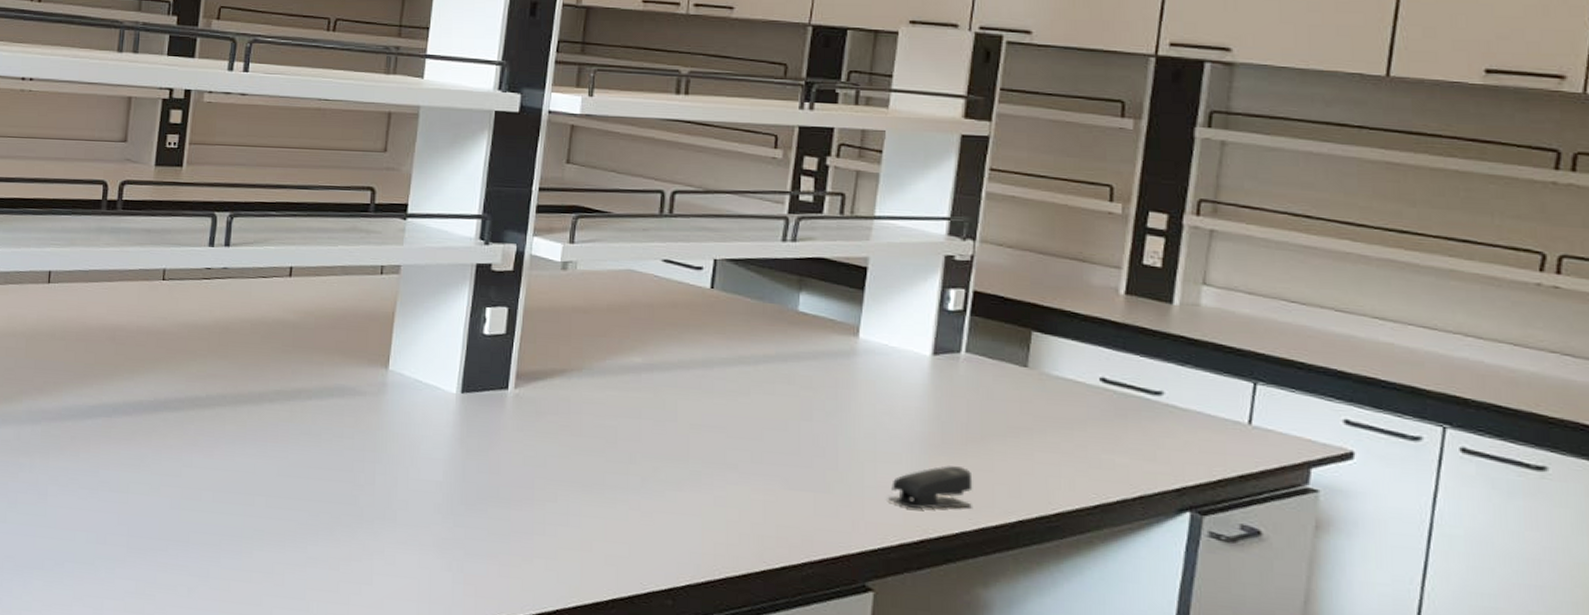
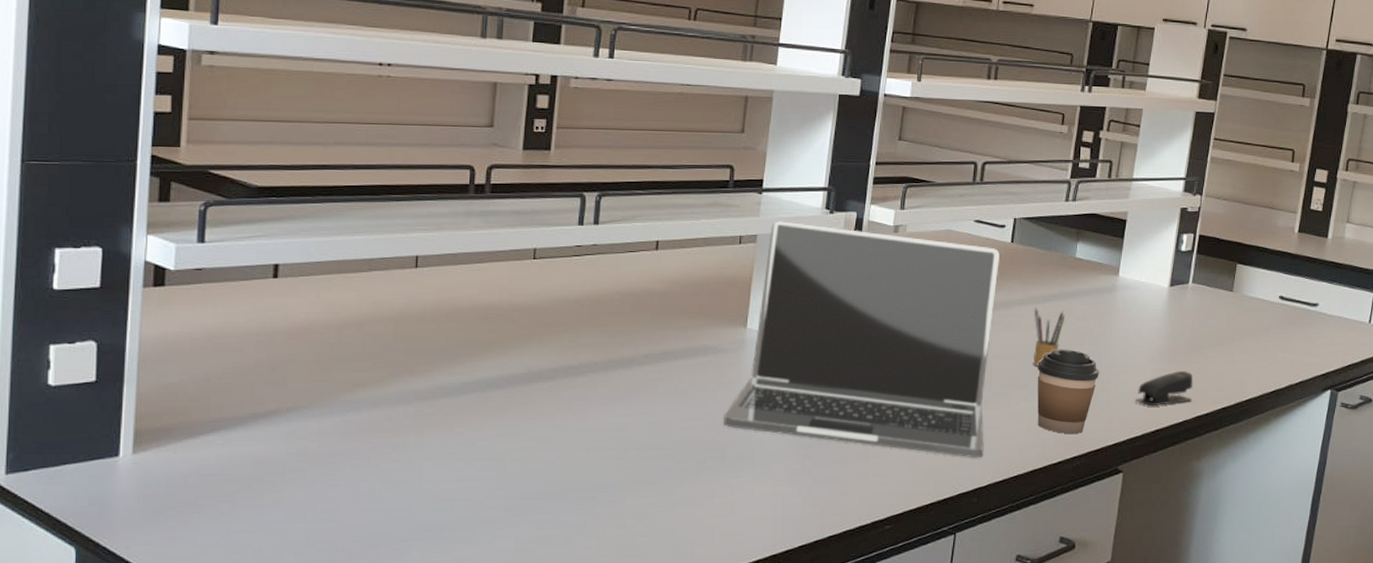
laptop: none [362,250,696,551] -> present [724,221,1000,458]
pencil box: none [743,369,786,443] -> present [1033,307,1066,366]
coffee cup: none [749,423,835,534] -> present [1037,349,1099,433]

